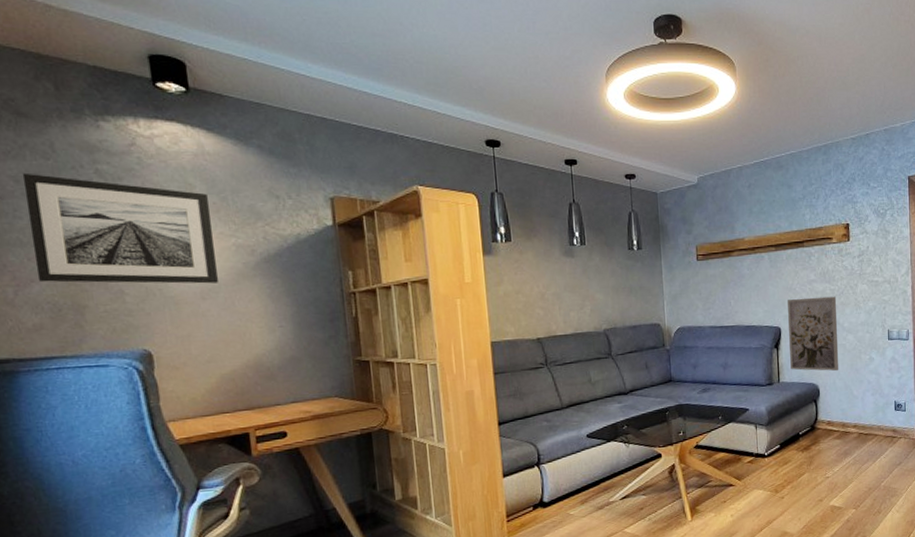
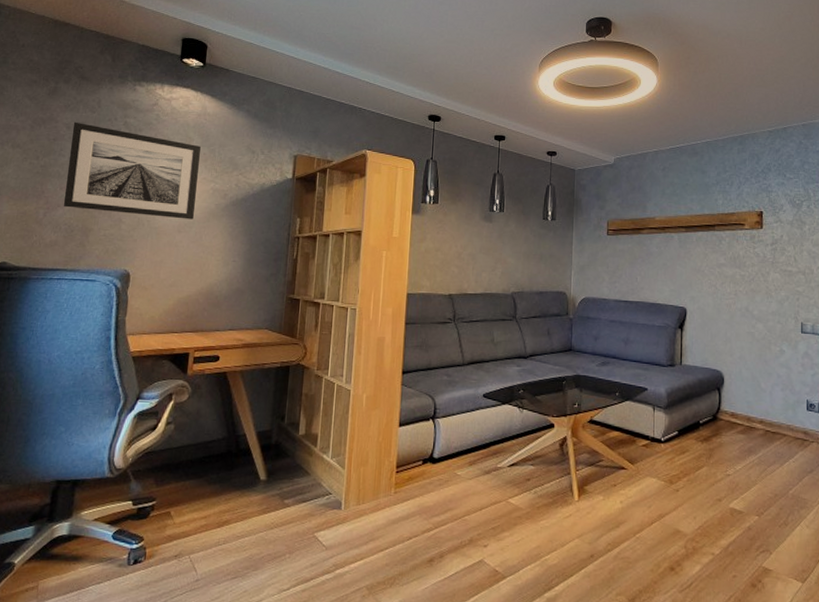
wall art: present [788,296,839,371] -> none [694,280,747,360]

